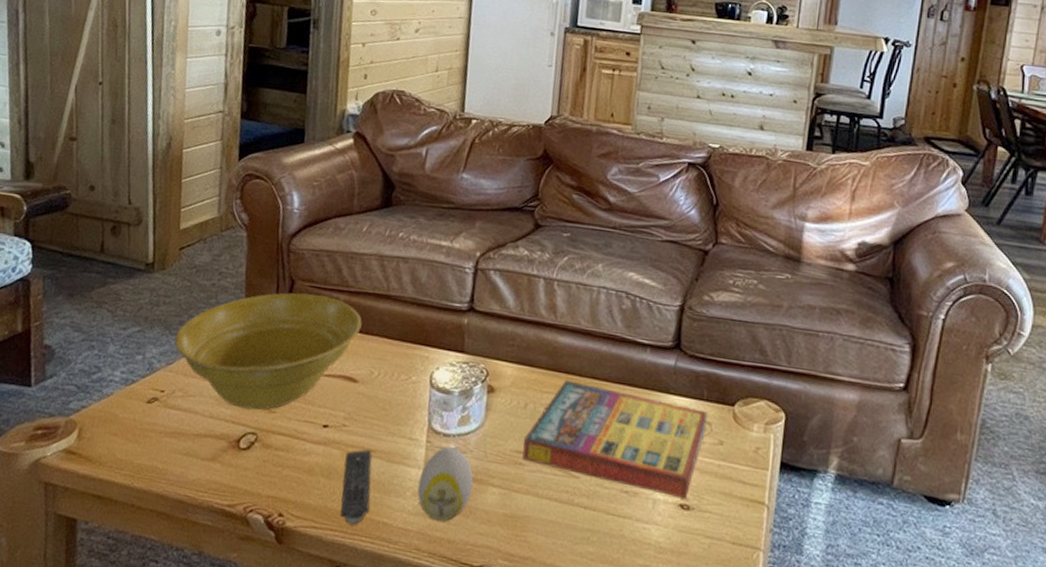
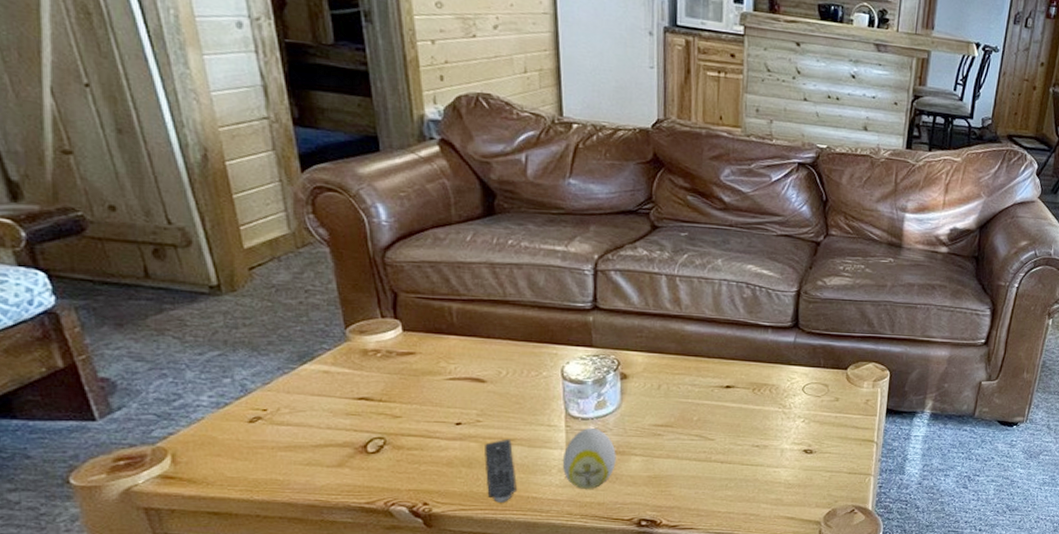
planter bowl: present [174,293,362,410] -> none [265,304,481,417]
game compilation box: present [522,379,708,498] -> none [660,362,825,445]

